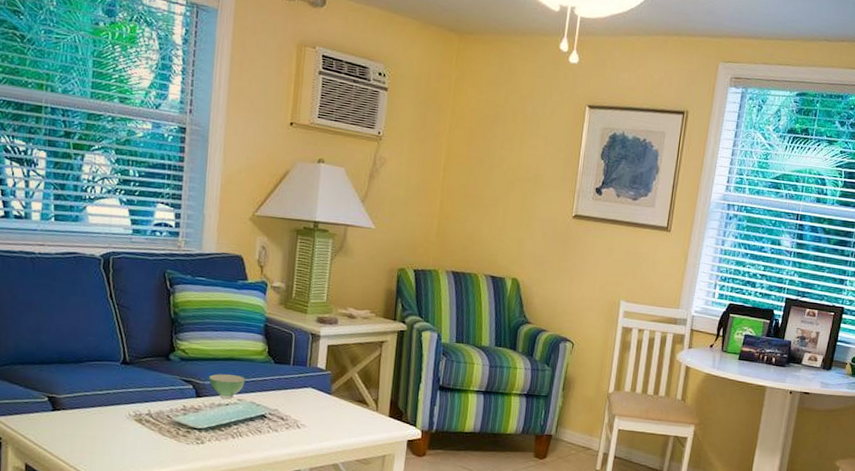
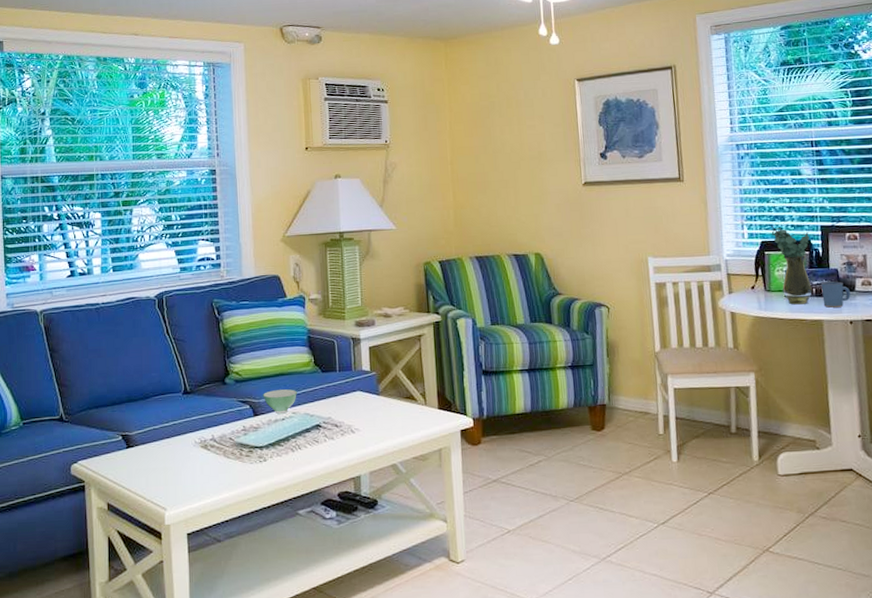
vase: none [737,290,774,370] -> present [771,226,812,305]
mug: none [770,351,797,377] -> present [821,281,851,308]

